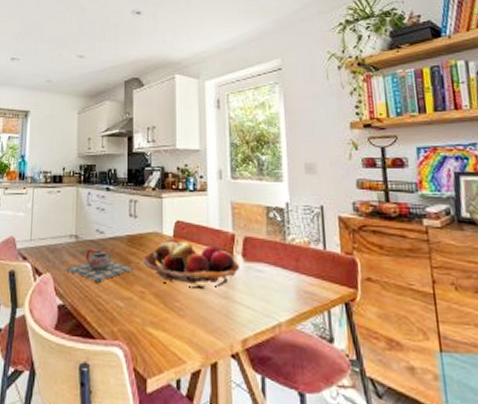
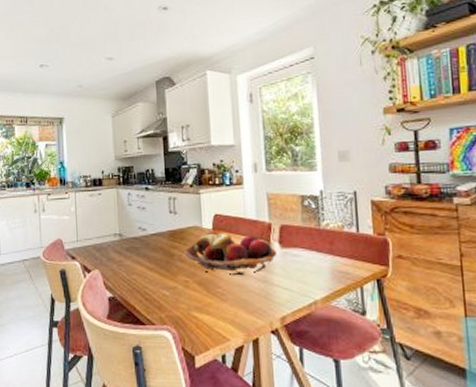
teapot: present [65,248,134,283] -> none [112,243,177,275]

